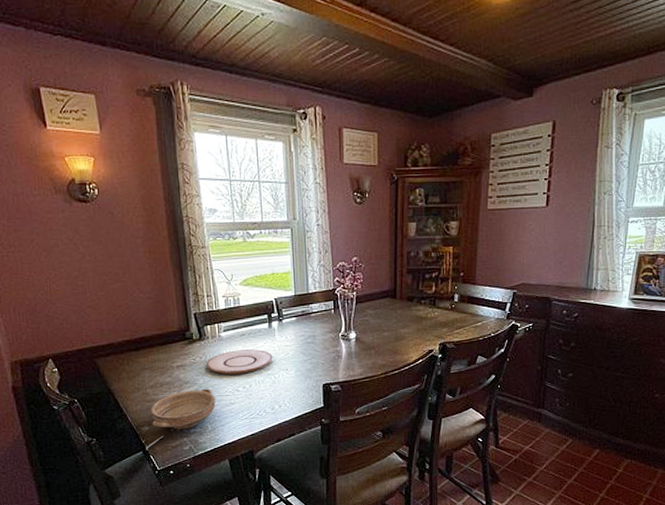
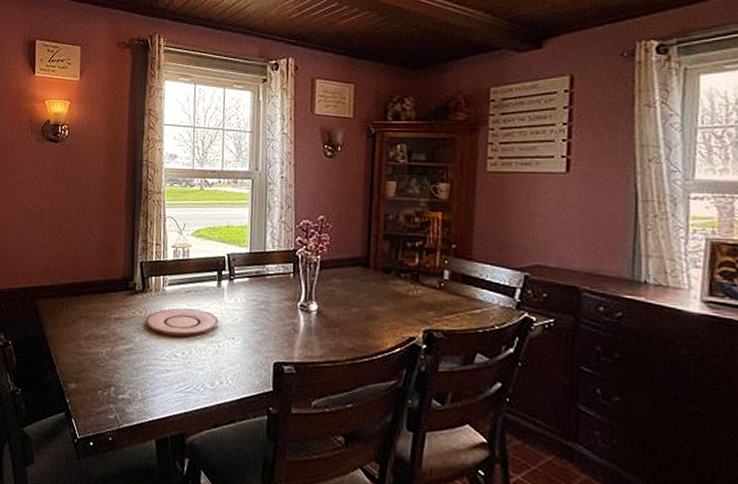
bowl: present [146,388,216,451] -> none [69,348,150,413]

